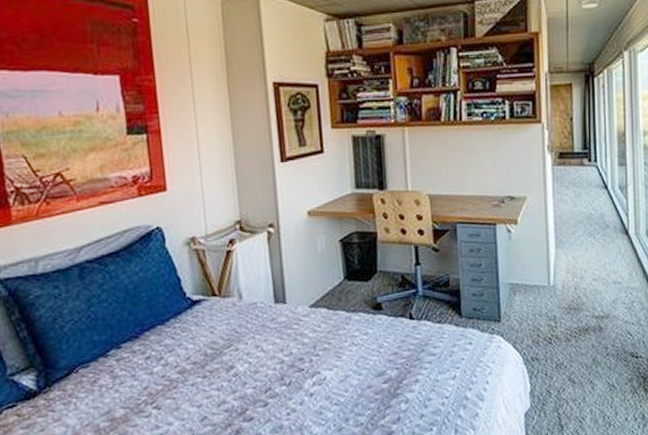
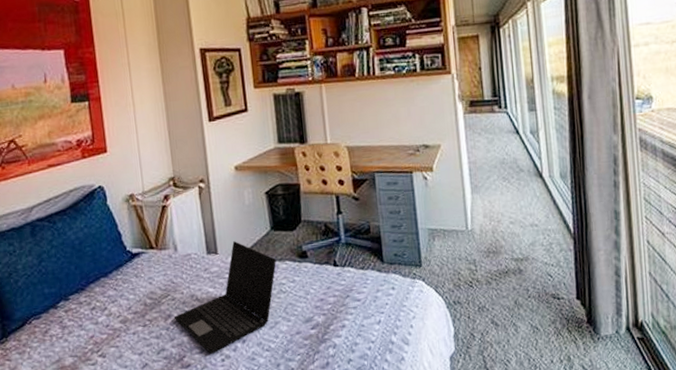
laptop: none [237,290,350,407] -> present [174,241,277,354]

